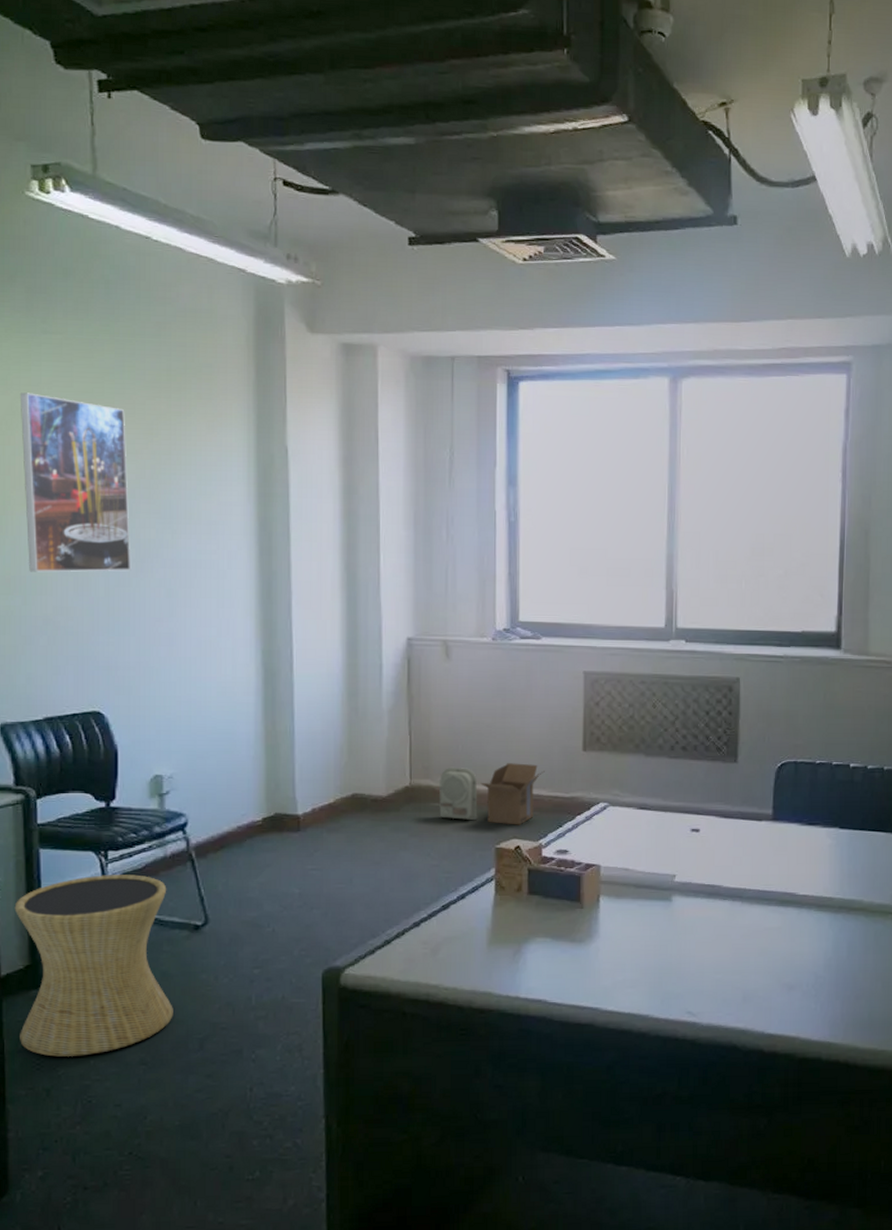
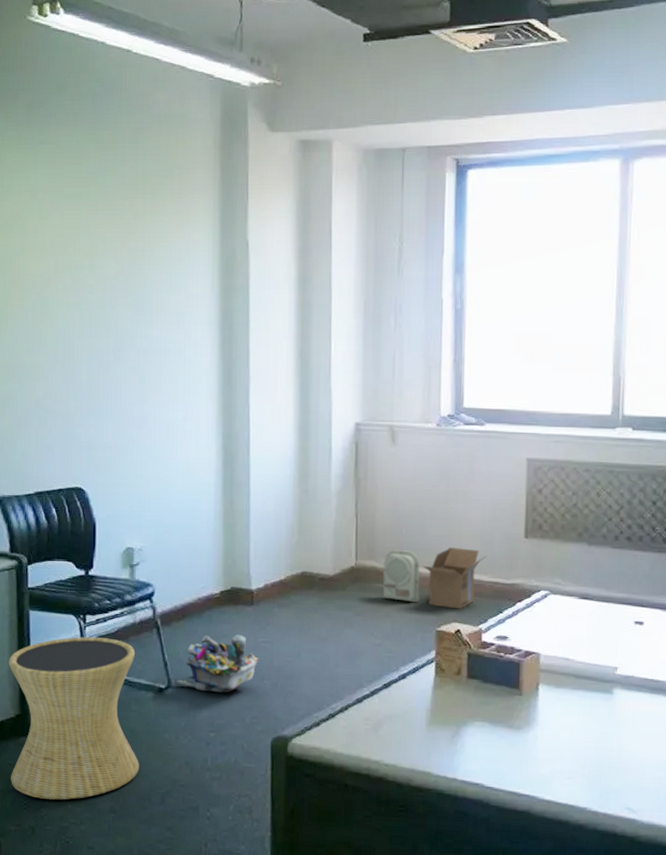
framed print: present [19,392,131,572] -> none [19,198,110,361]
waste bin: none [210,862,308,926] -> present [172,634,260,693]

